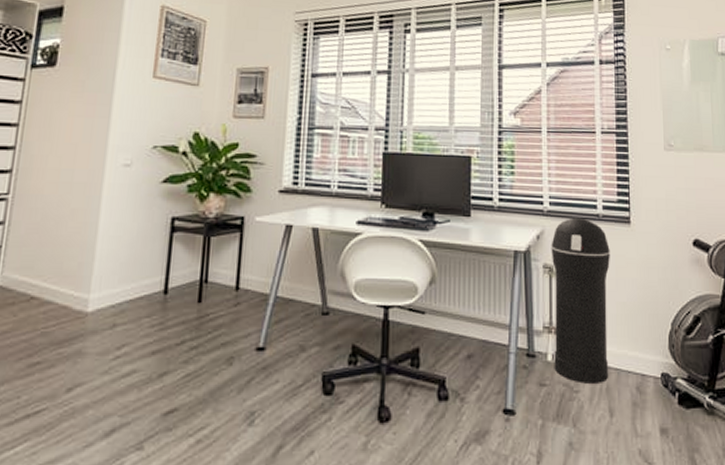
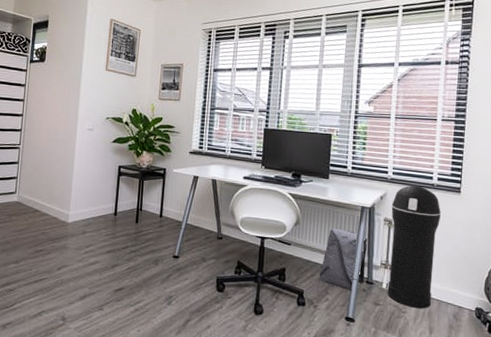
backpack: none [465,285,524,371] -> present [319,229,368,292]

